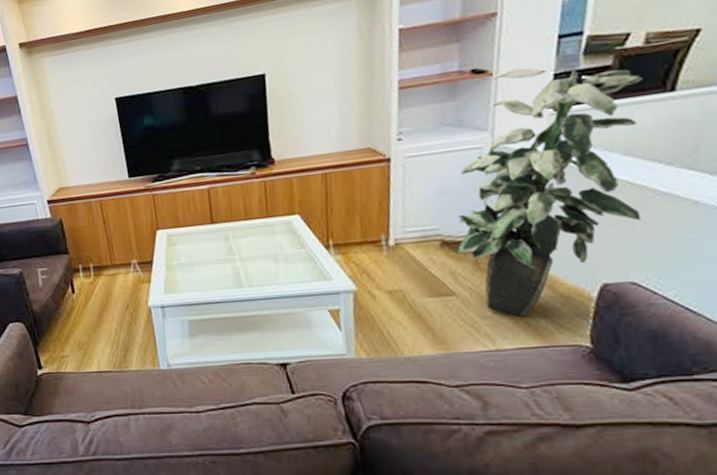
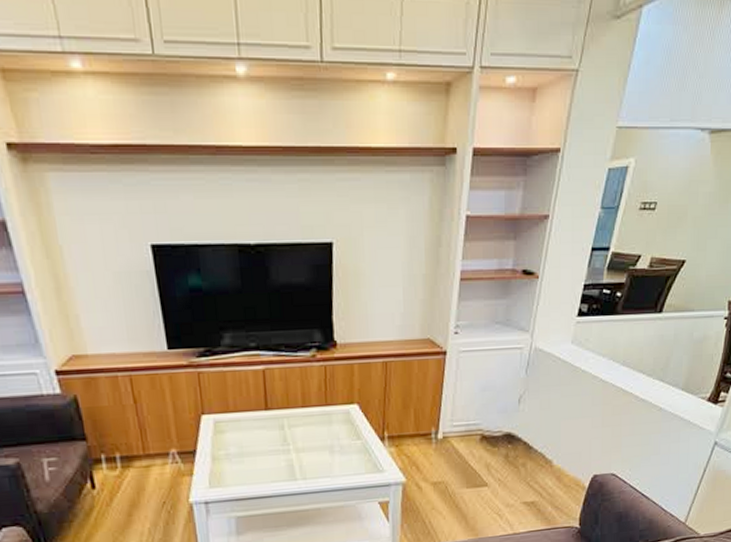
indoor plant: present [457,68,643,318] -> none [493,275,643,505]

